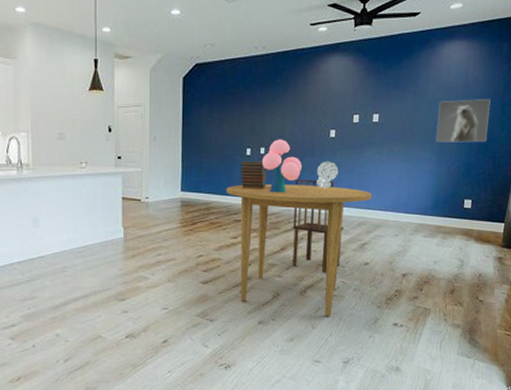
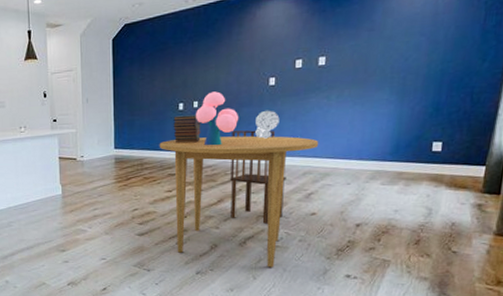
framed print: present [435,98,491,143] -> none [395,26,467,81]

